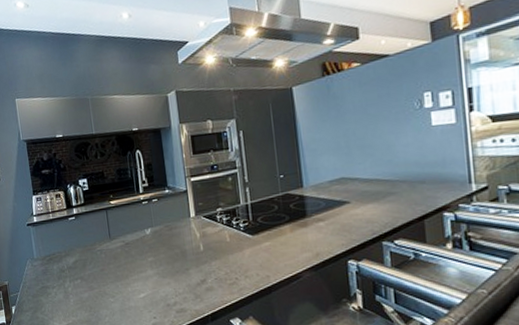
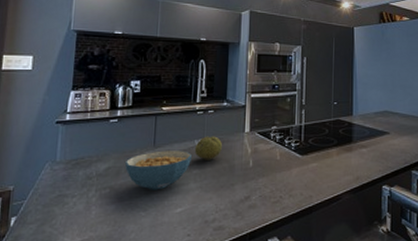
cereal bowl: none [88,240,145,279] -> present [124,150,191,190]
fruit: none [146,224,172,248] -> present [194,136,223,160]

